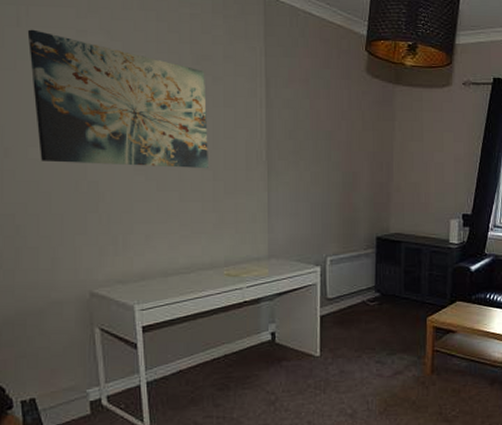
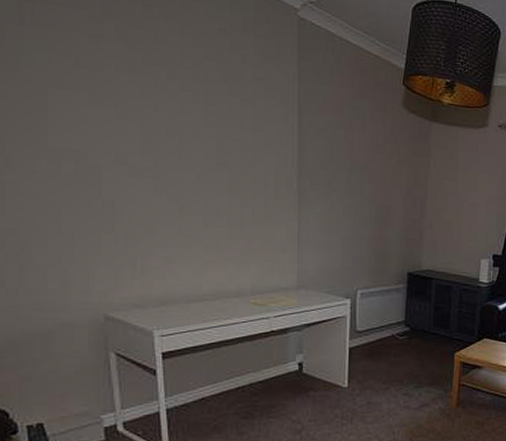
wall art: present [27,29,208,168] -> none [32,28,236,193]

